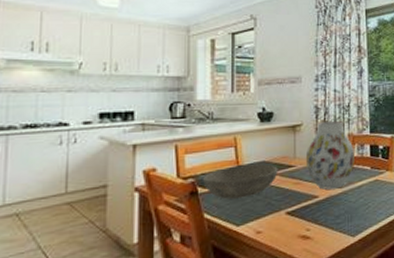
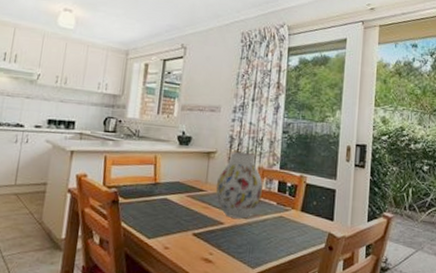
bowl: present [203,163,278,200] -> none [124,182,190,213]

